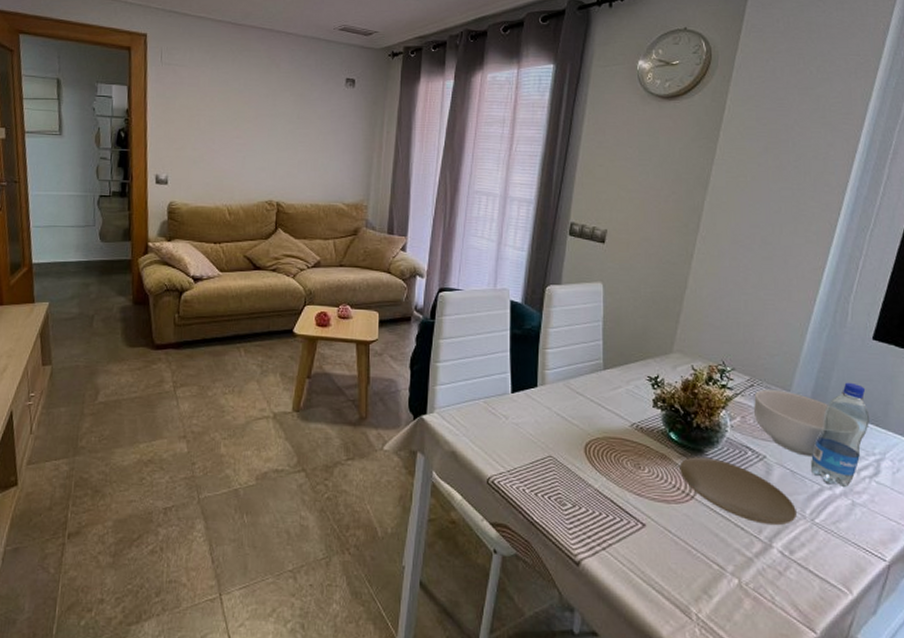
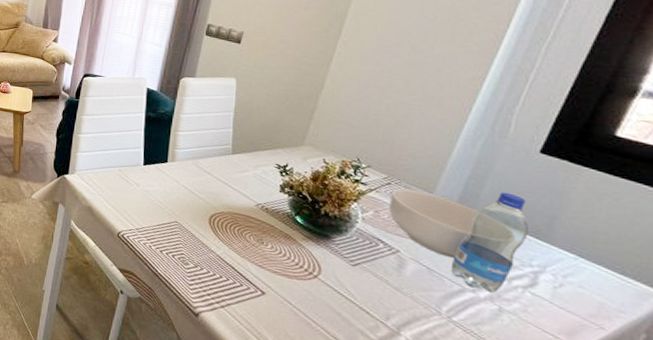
plate: present [679,457,796,526] -> none [304,240,431,317]

